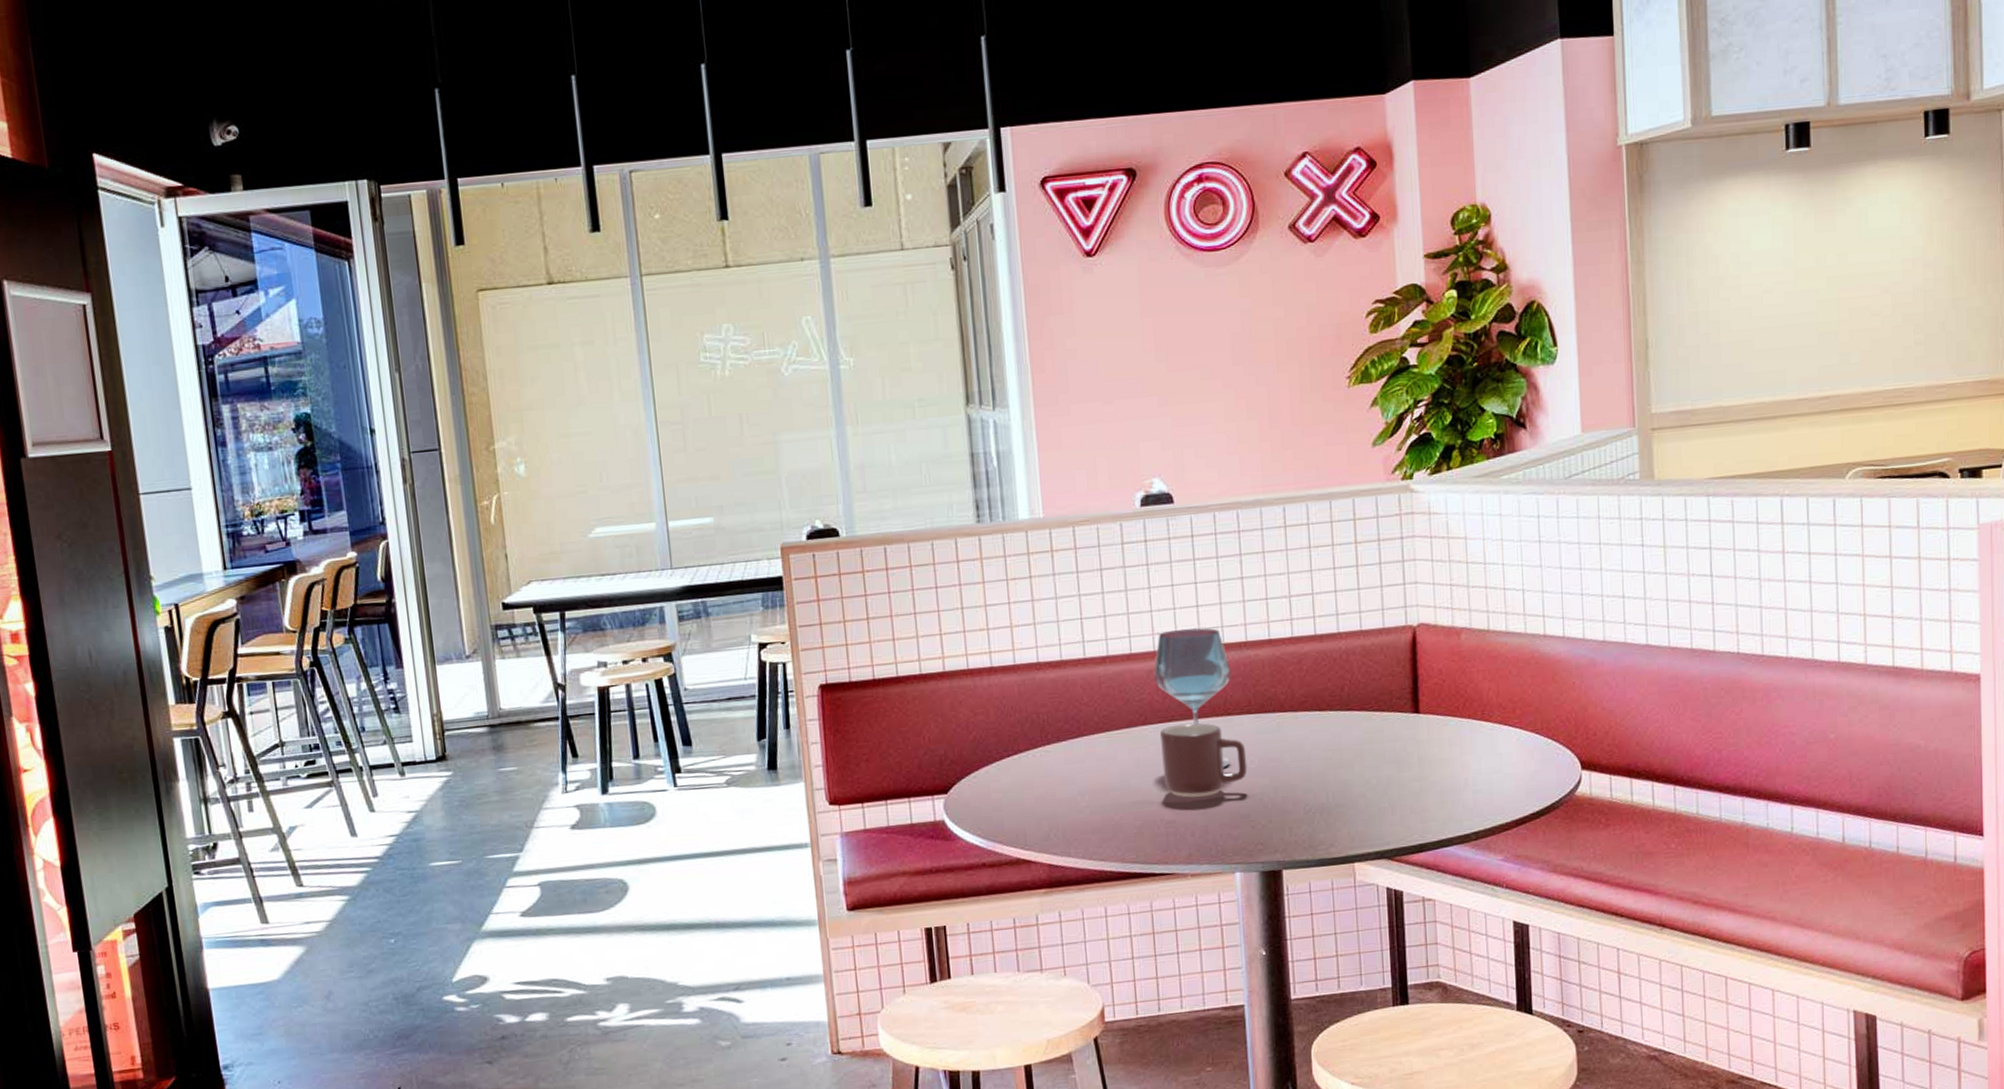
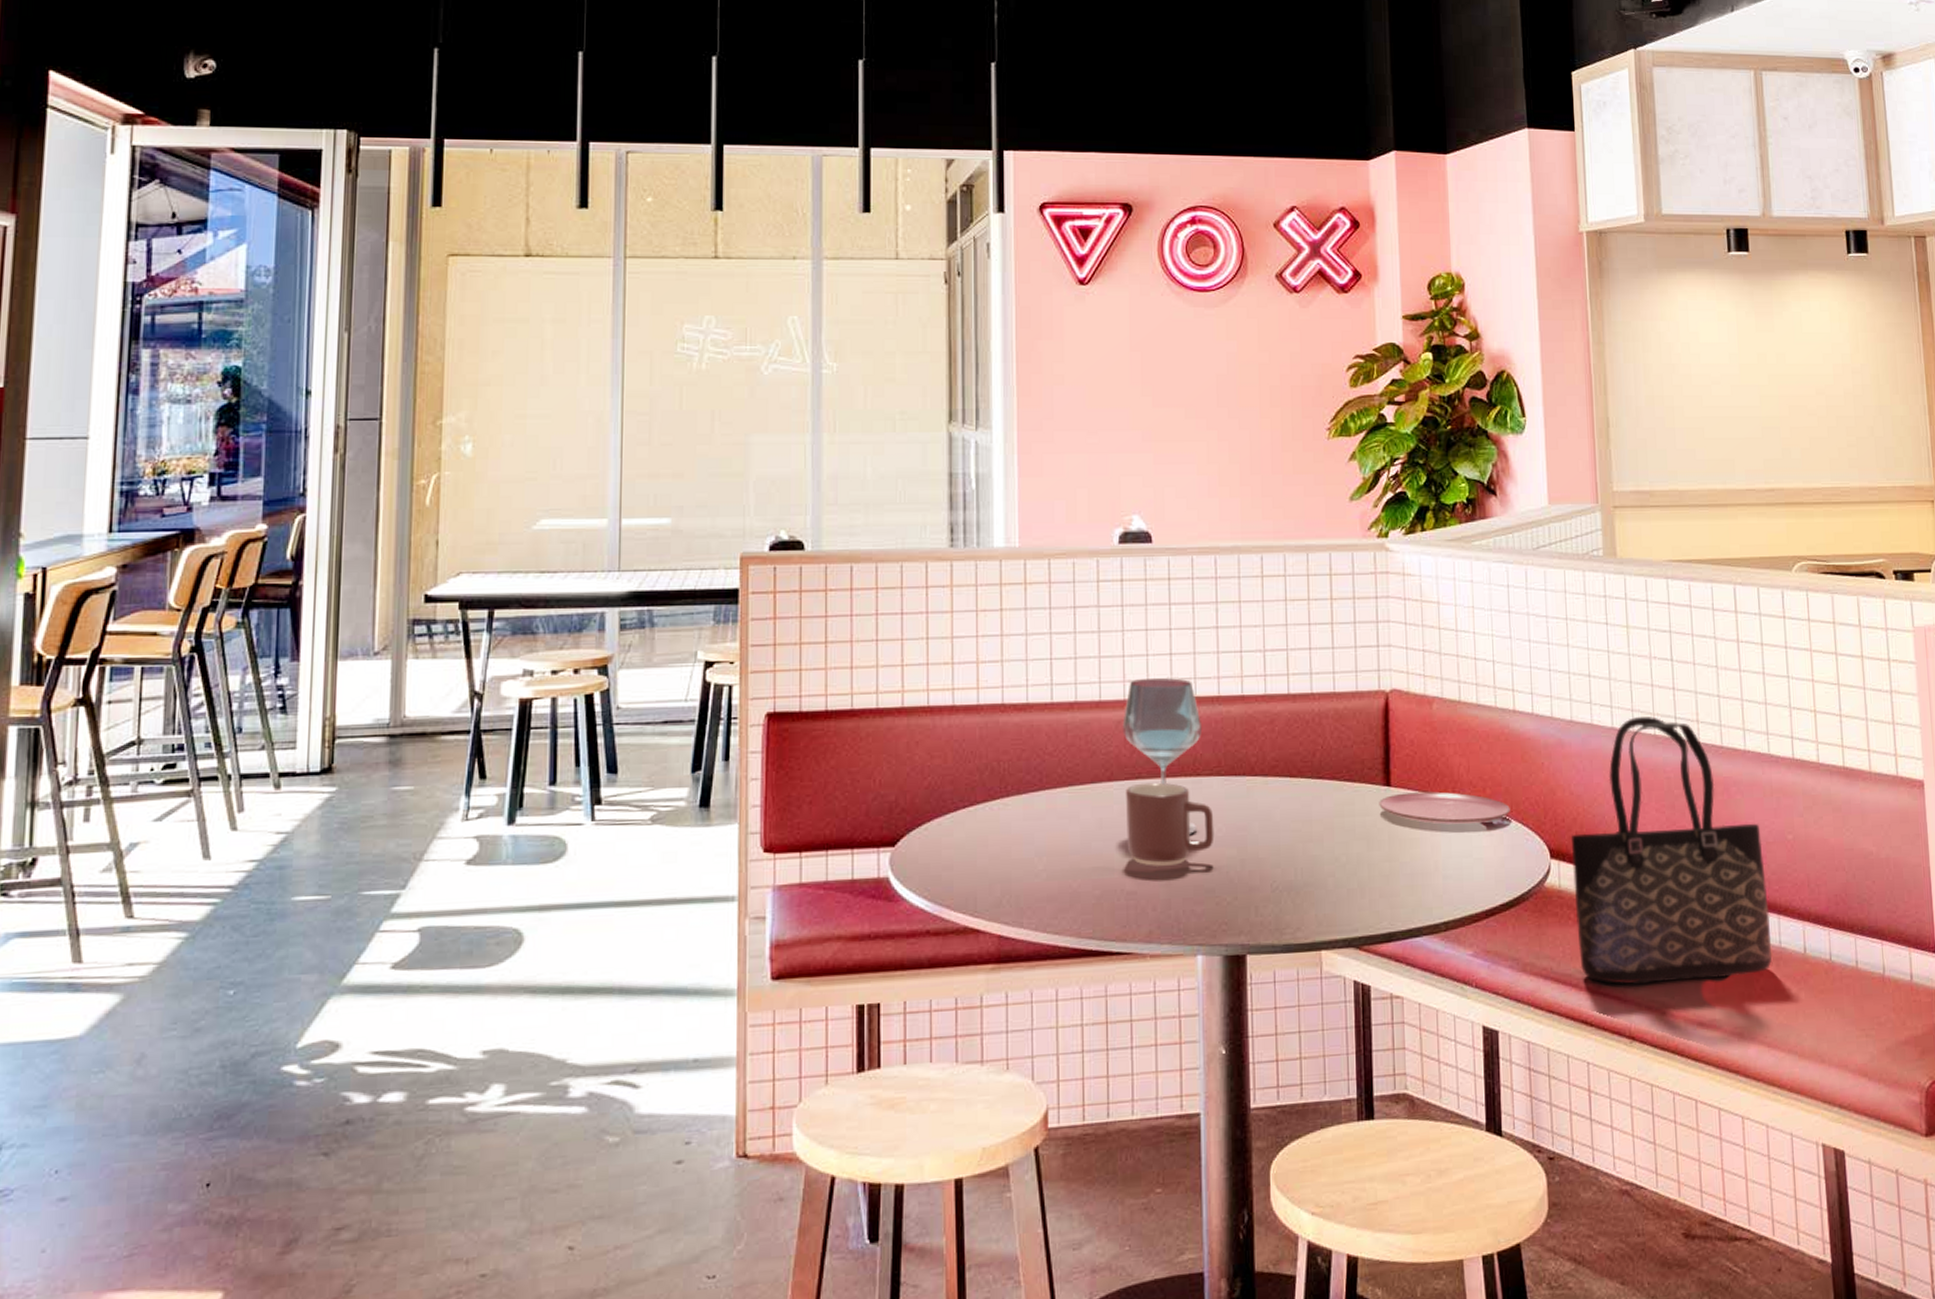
plate: none [1408,715,1541,745] -> present [1379,791,1510,825]
tote bag: none [1602,631,1808,879] -> present [1570,717,1772,984]

